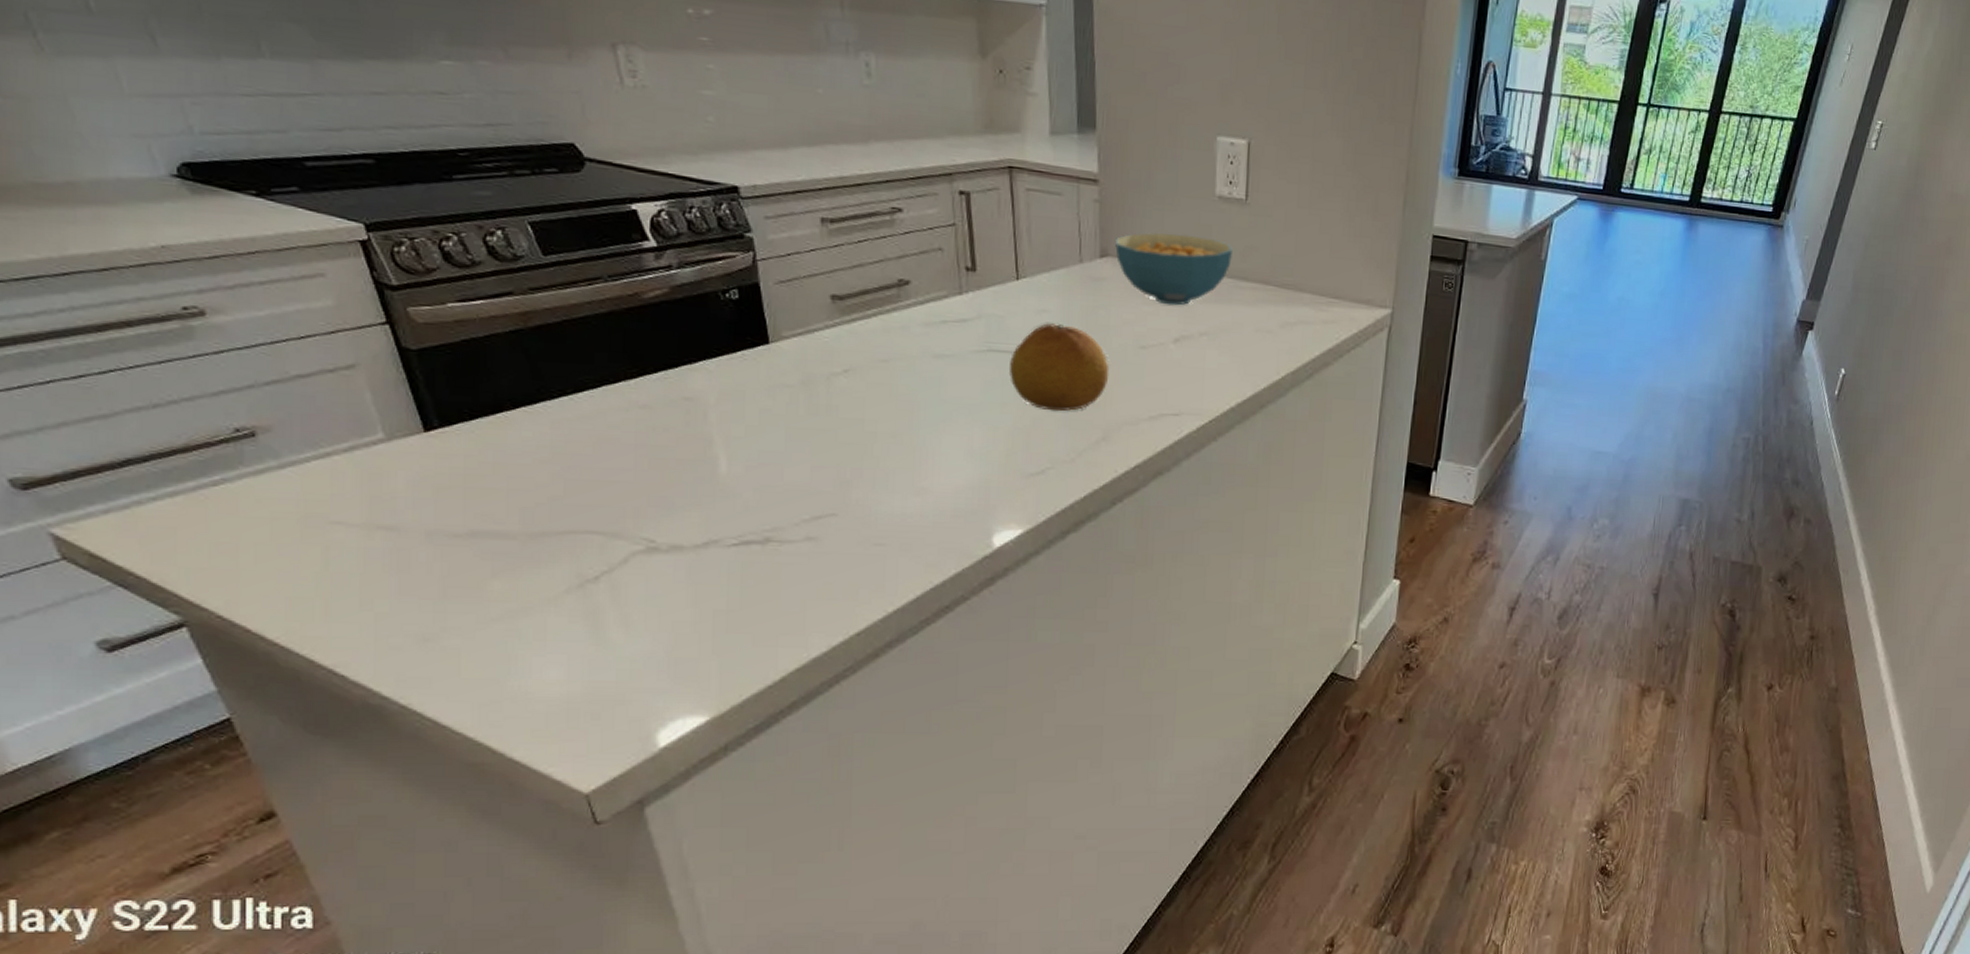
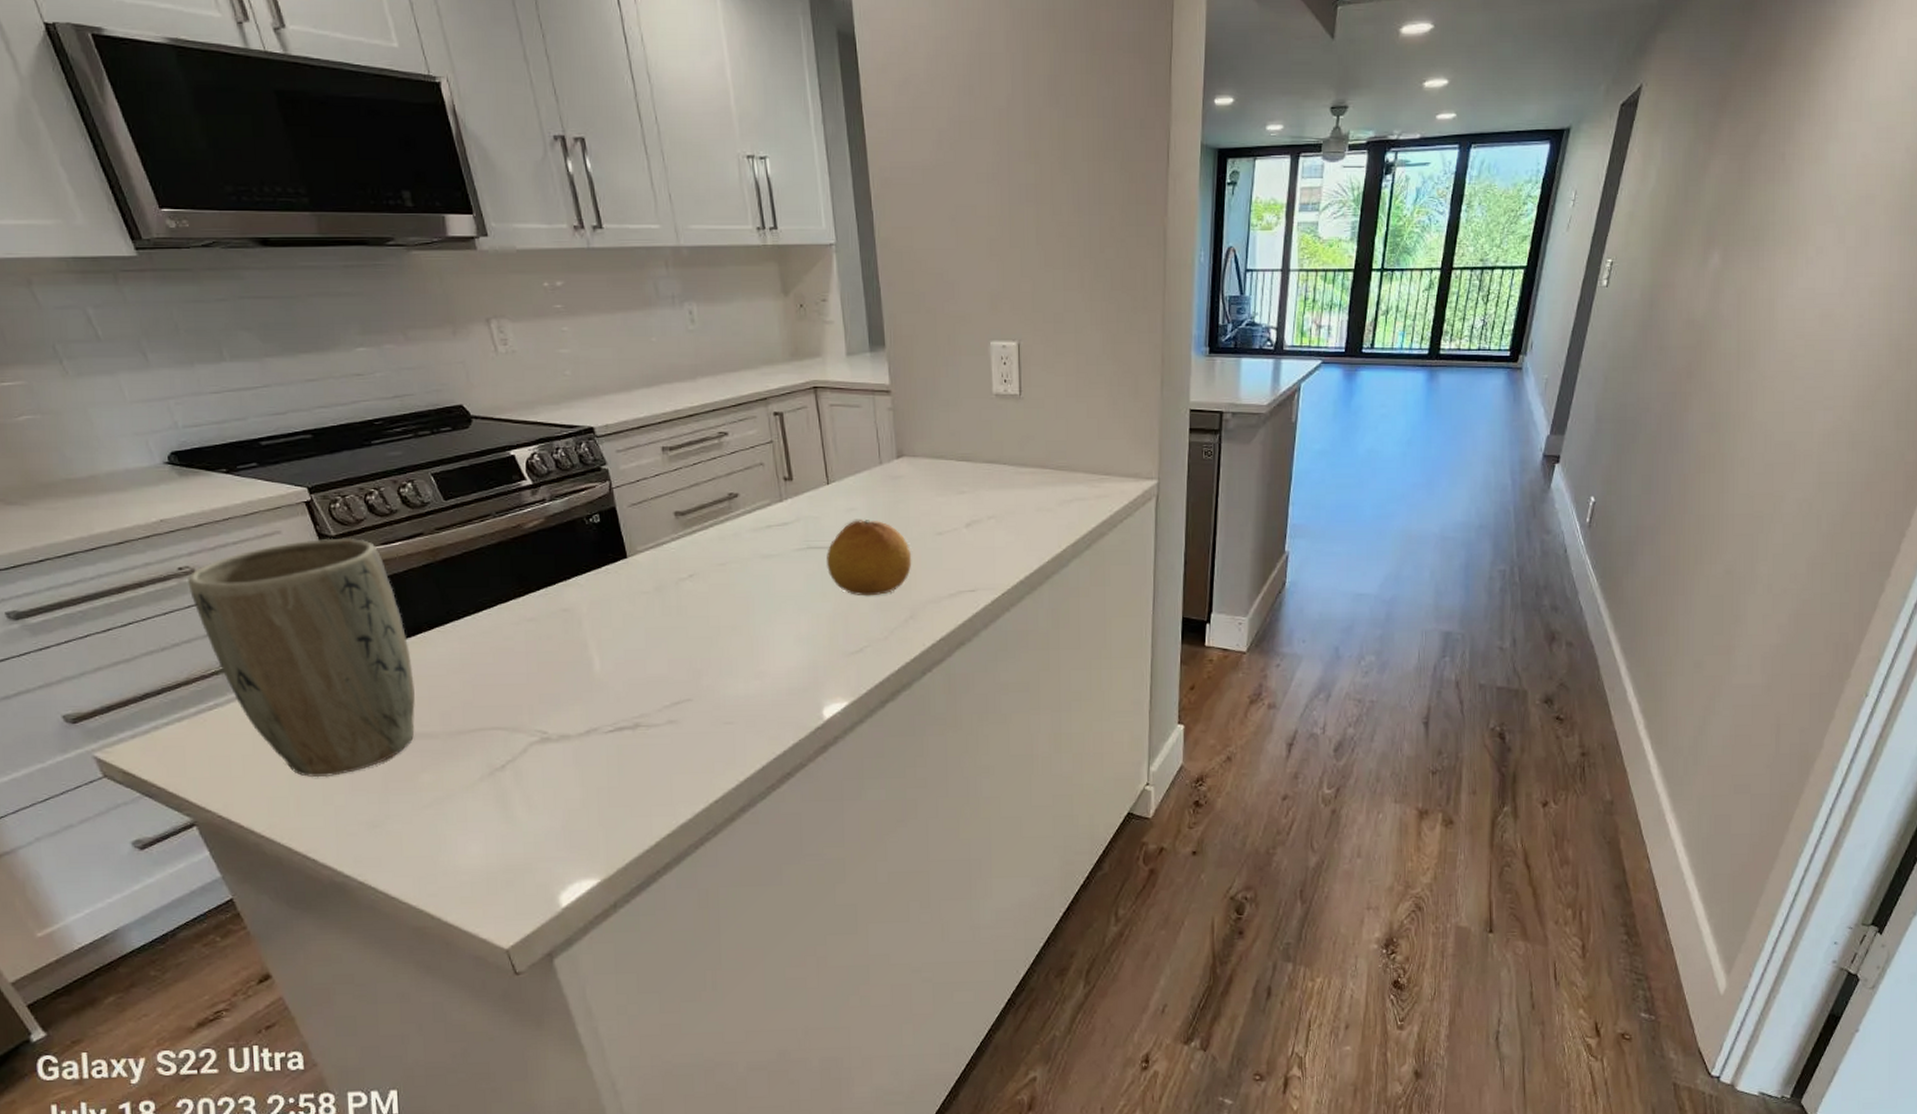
plant pot: none [195,287,489,578] -> present [188,537,415,778]
cereal bowl: present [1115,233,1232,306] -> none [909,431,1011,495]

